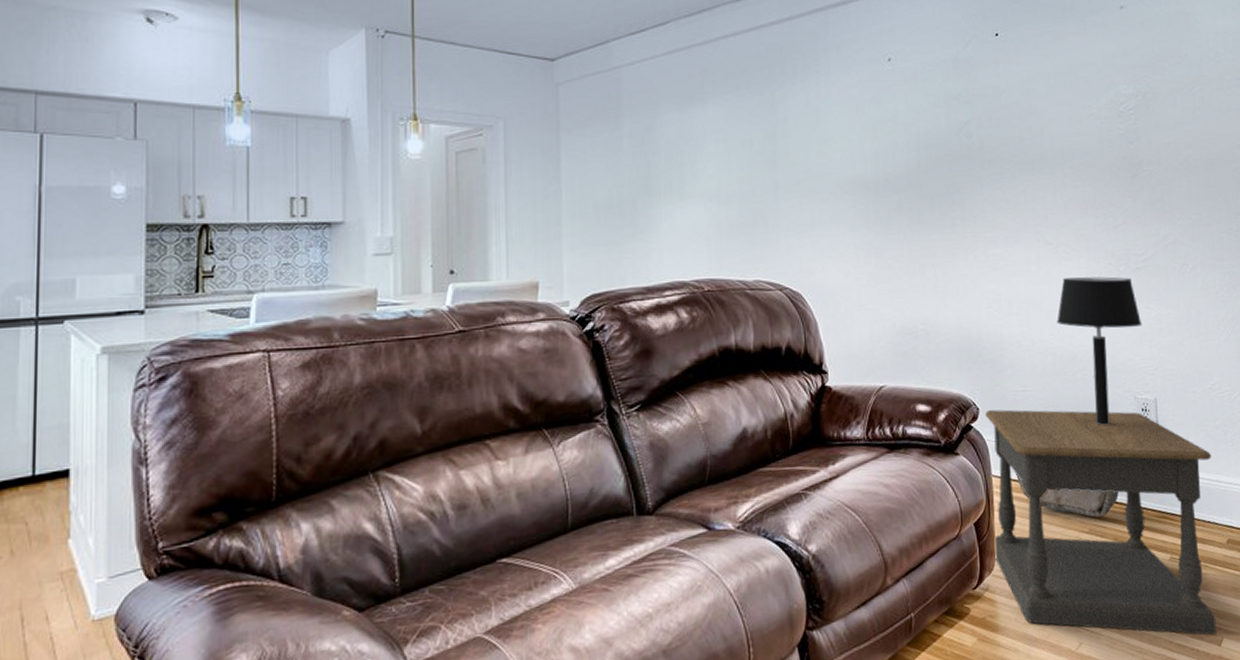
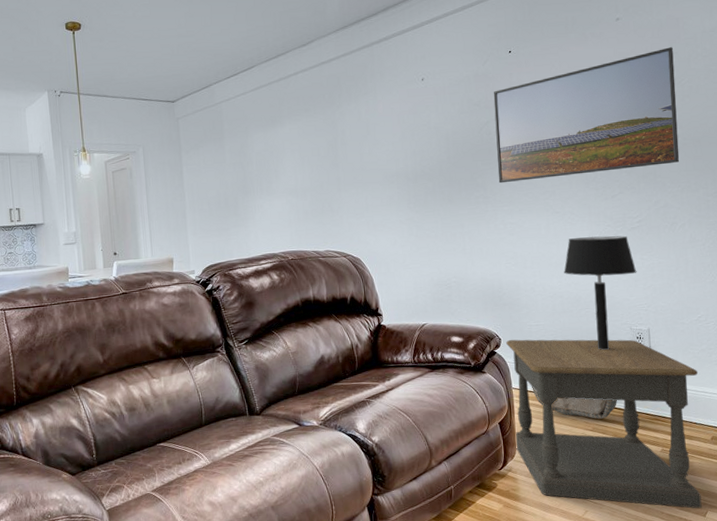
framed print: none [975,47,1191,202] -> present [493,47,680,184]

